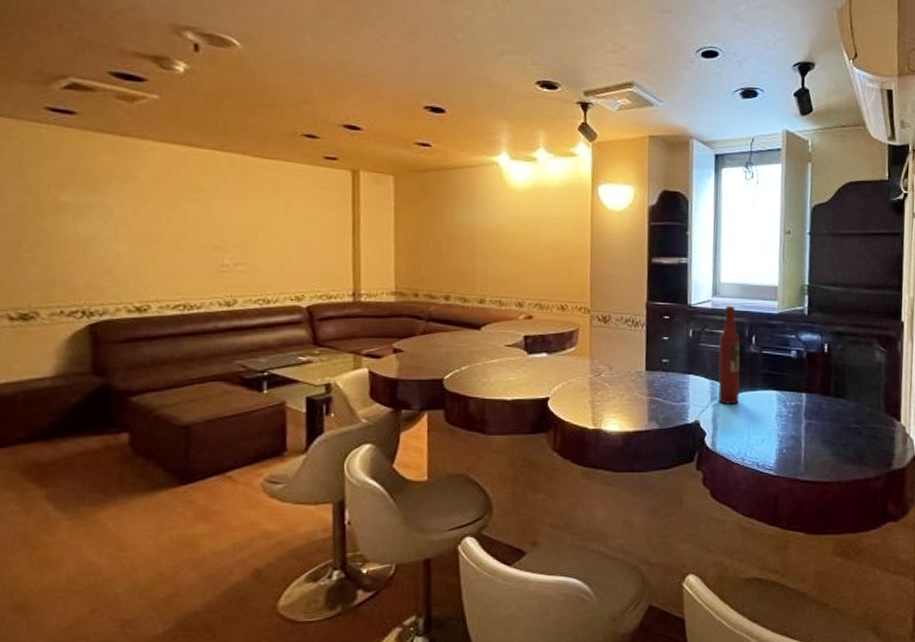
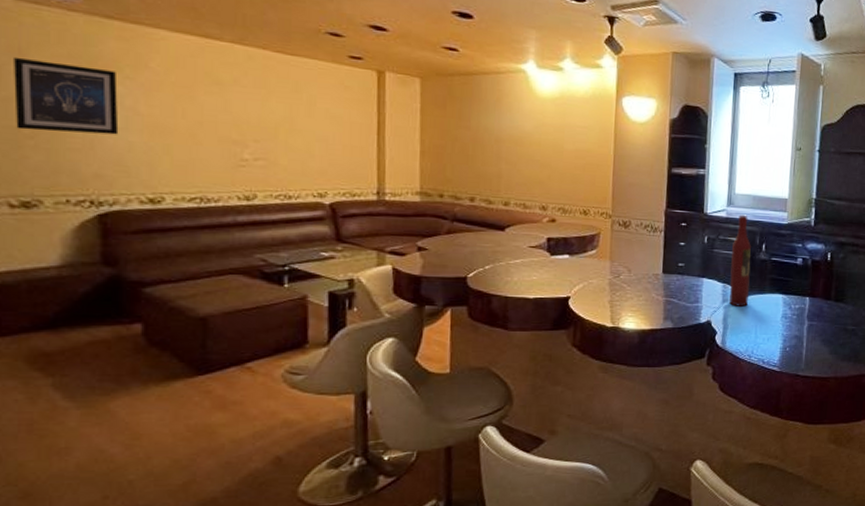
wall art: none [15,173,109,245] -> present [14,56,119,135]

